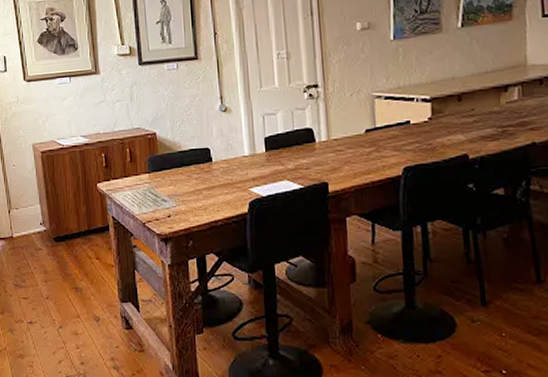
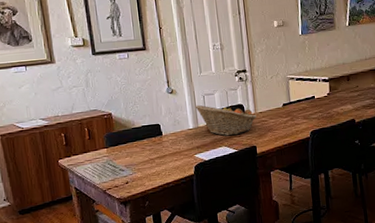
fruit basket: none [252,126,330,168] -> present [195,104,257,136]

